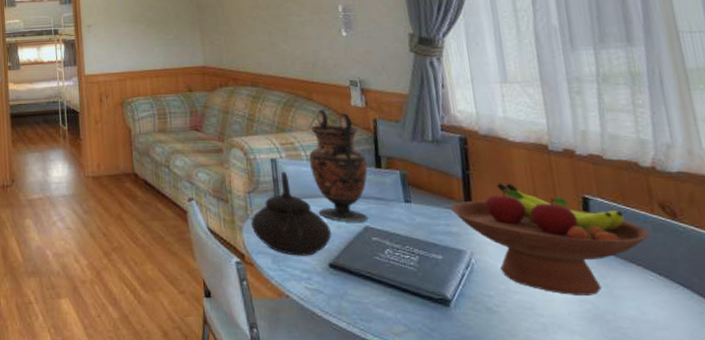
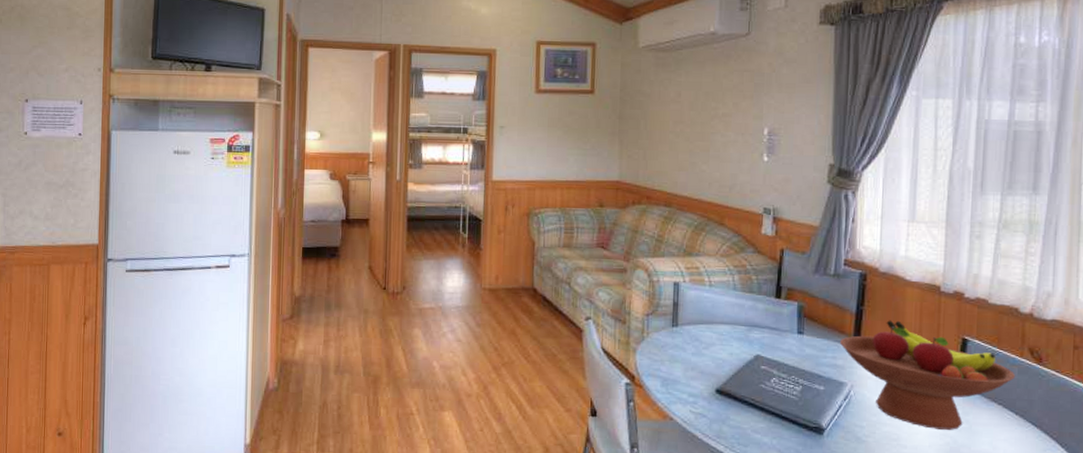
teapot: present [251,172,331,256] -> none [646,296,722,381]
vase: present [308,109,368,222] -> none [711,235,768,351]

